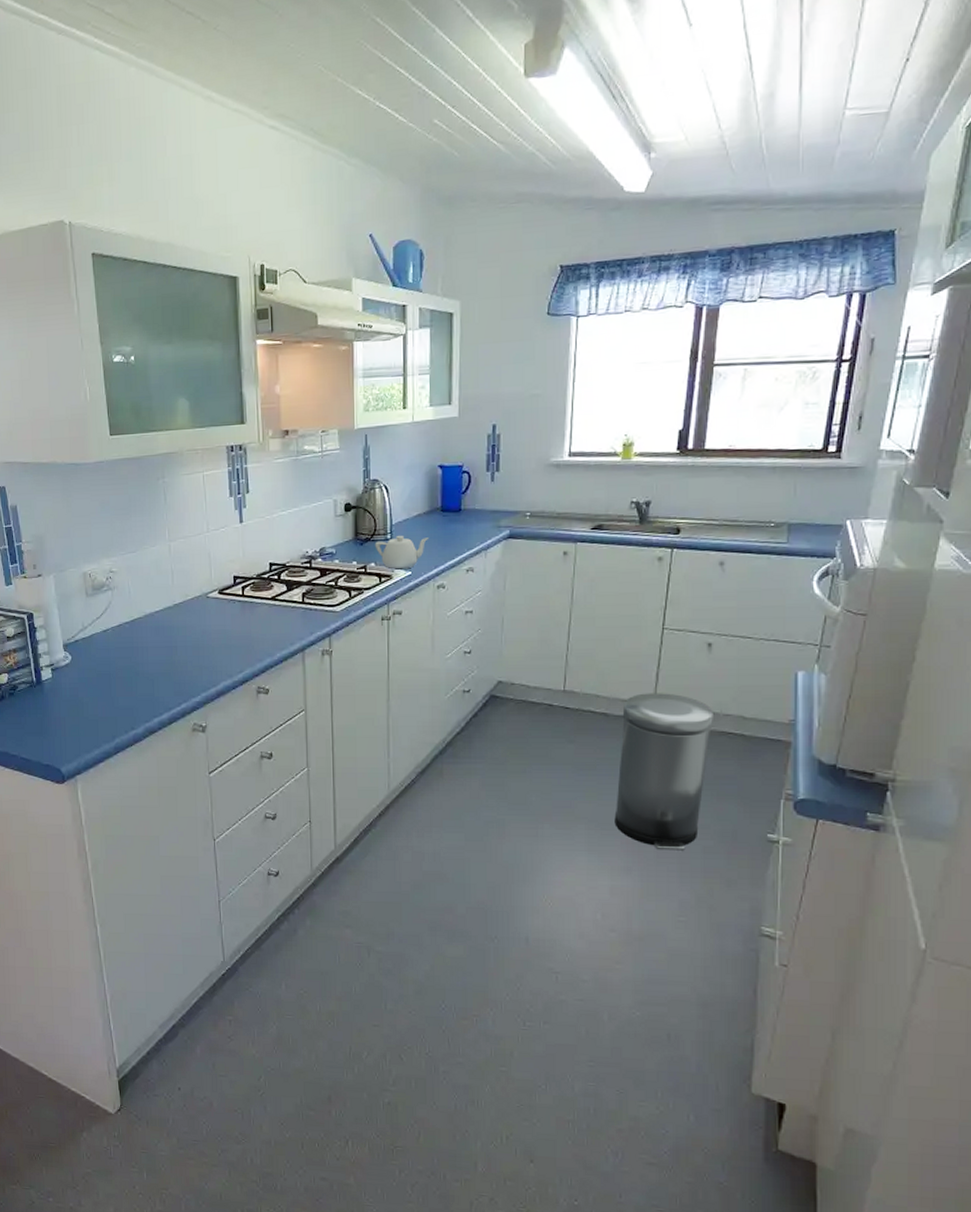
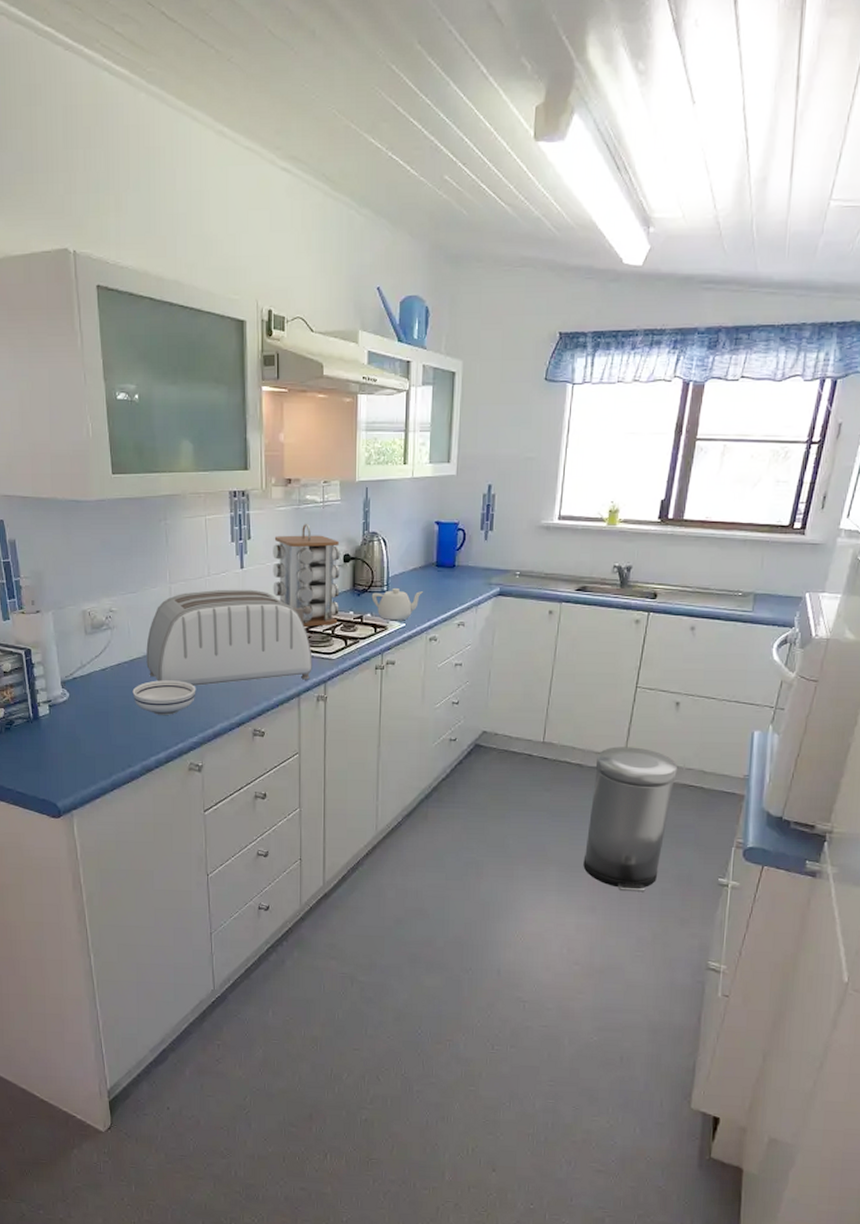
bowl: none [134,639,198,675] -> present [132,680,196,715]
toaster: none [147,543,316,644] -> present [146,589,312,686]
spice rack: none [272,474,342,580] -> present [273,523,340,628]

